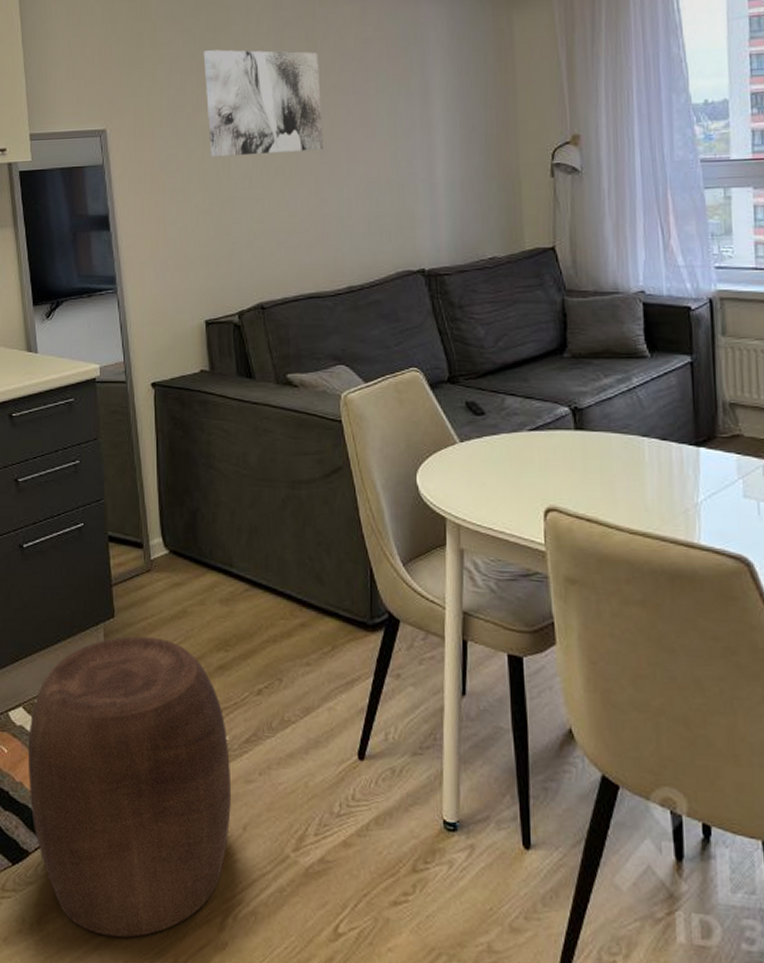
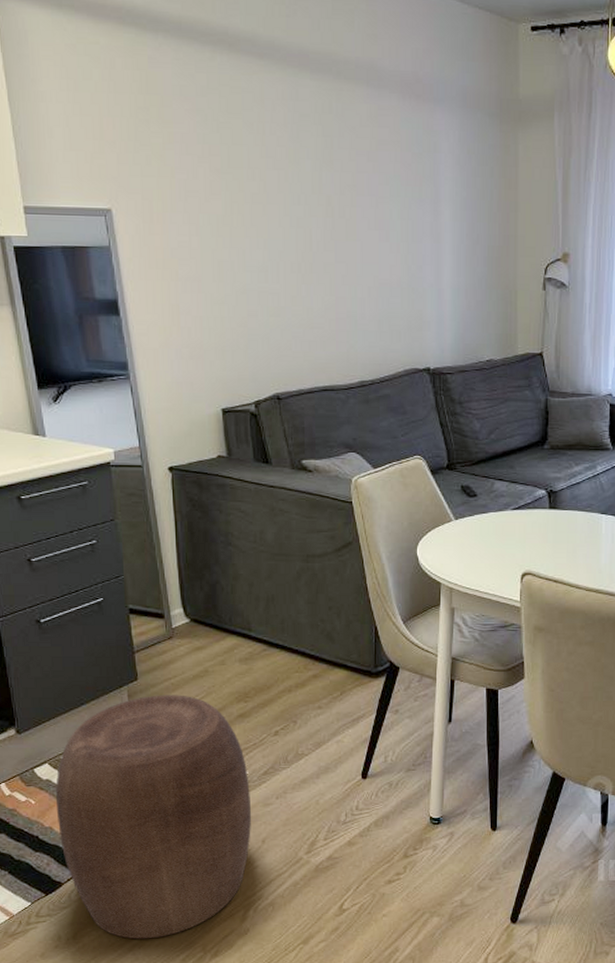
wall art: present [203,49,324,157] -> none [215,135,339,249]

